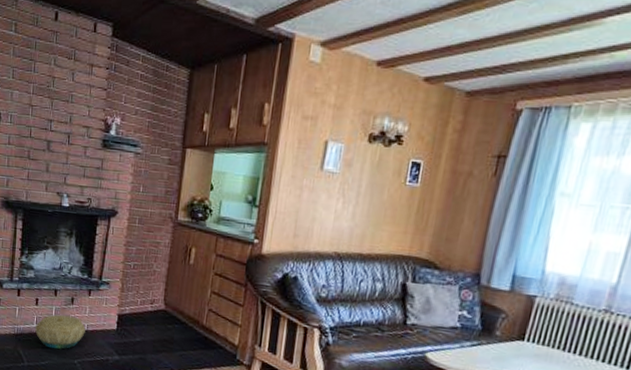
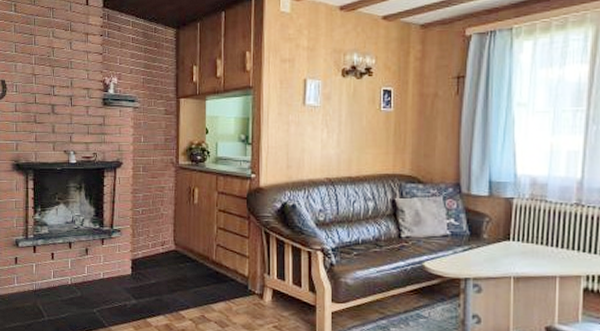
basket: present [35,314,86,350] -> none [53,266,102,301]

